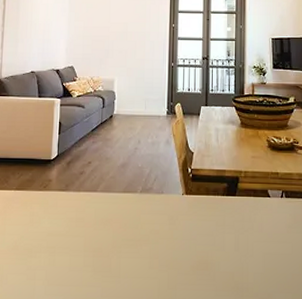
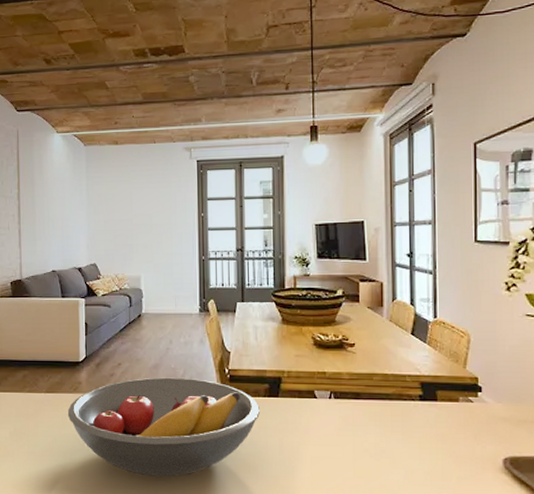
fruit bowl: none [35,176,218,275] -> present [67,377,260,477]

